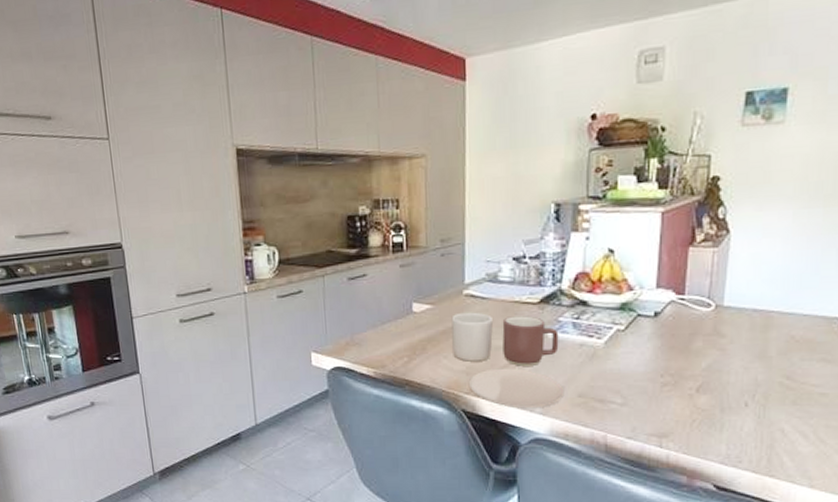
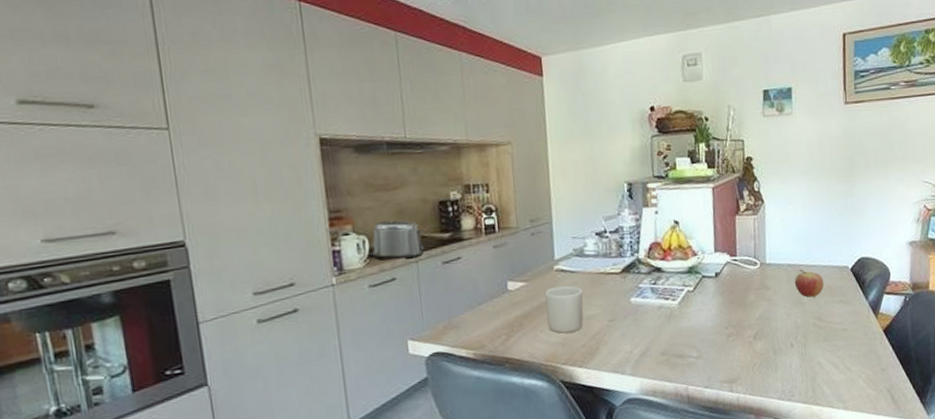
toaster: none [277,233,331,274] -> present [367,220,425,261]
plate: present [469,368,565,409] -> none [565,335,650,373]
mug: present [502,316,559,366] -> none [591,285,642,333]
fruit: none [759,317,803,351] -> present [794,270,825,298]

